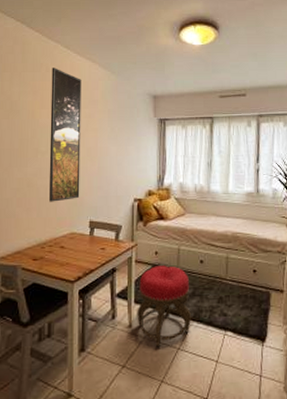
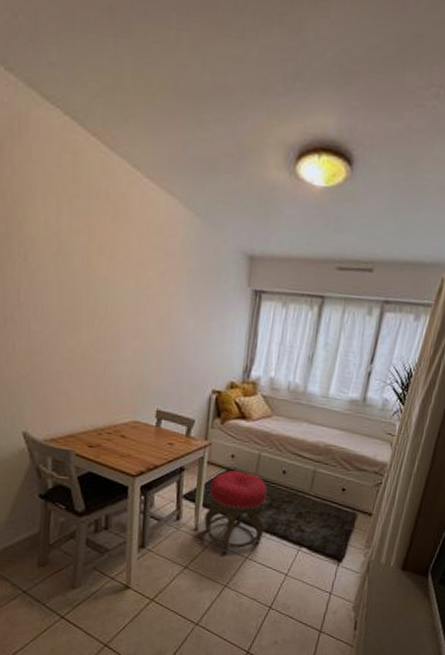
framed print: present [49,68,82,202] -> none [108,196,154,382]

